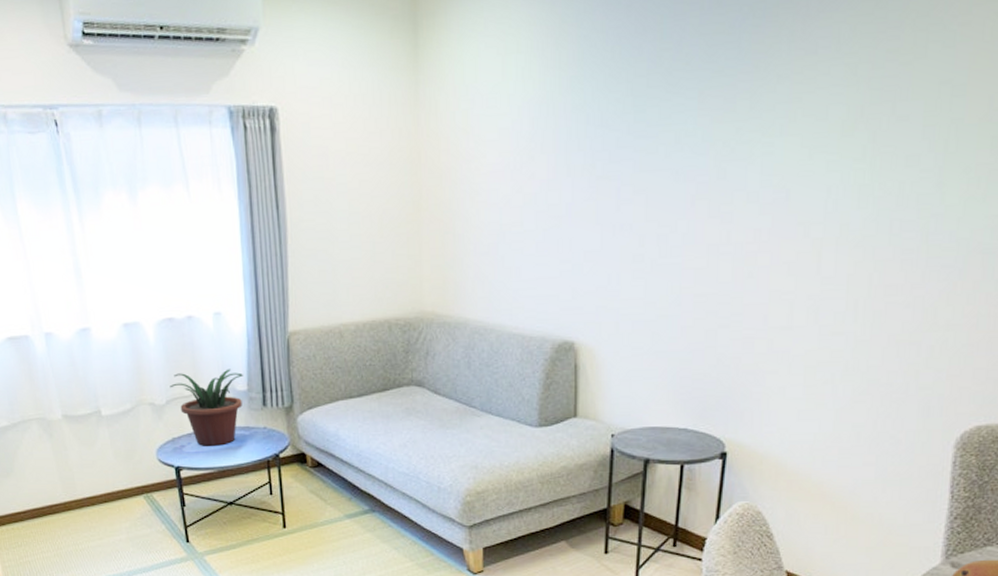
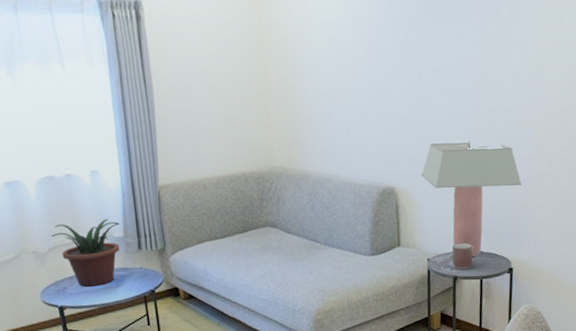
table lamp: none [611,281,748,435] -> present [421,139,522,256]
mug: none [644,416,674,451] -> present [452,243,474,270]

